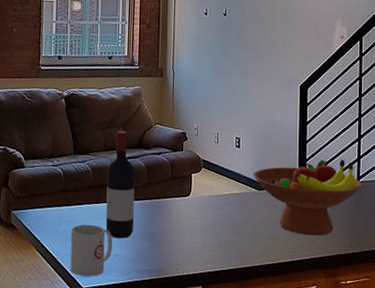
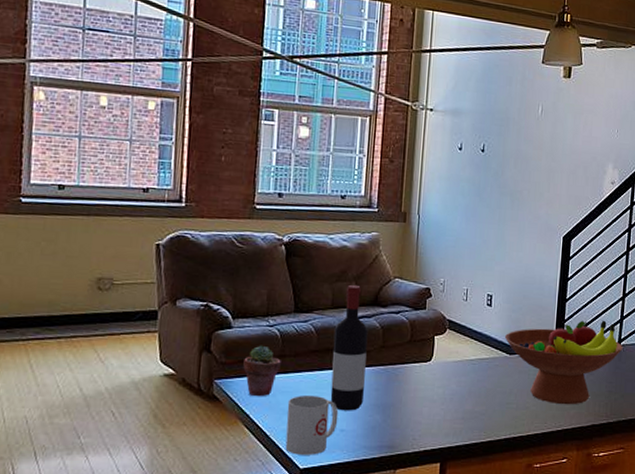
potted succulent: none [34,182,64,226] -> present [243,345,281,397]

